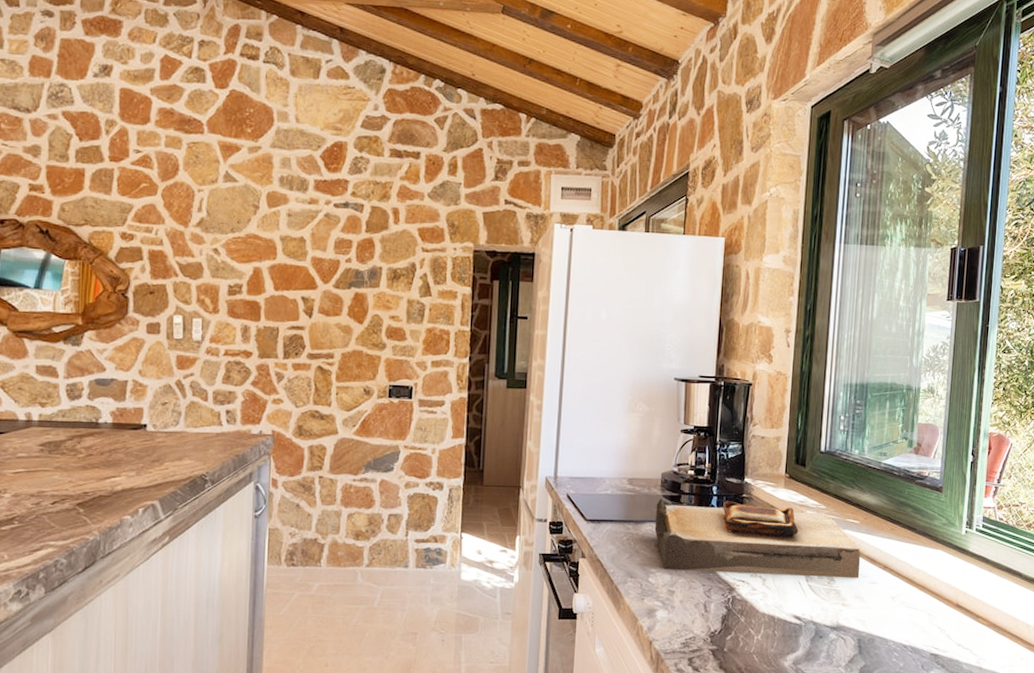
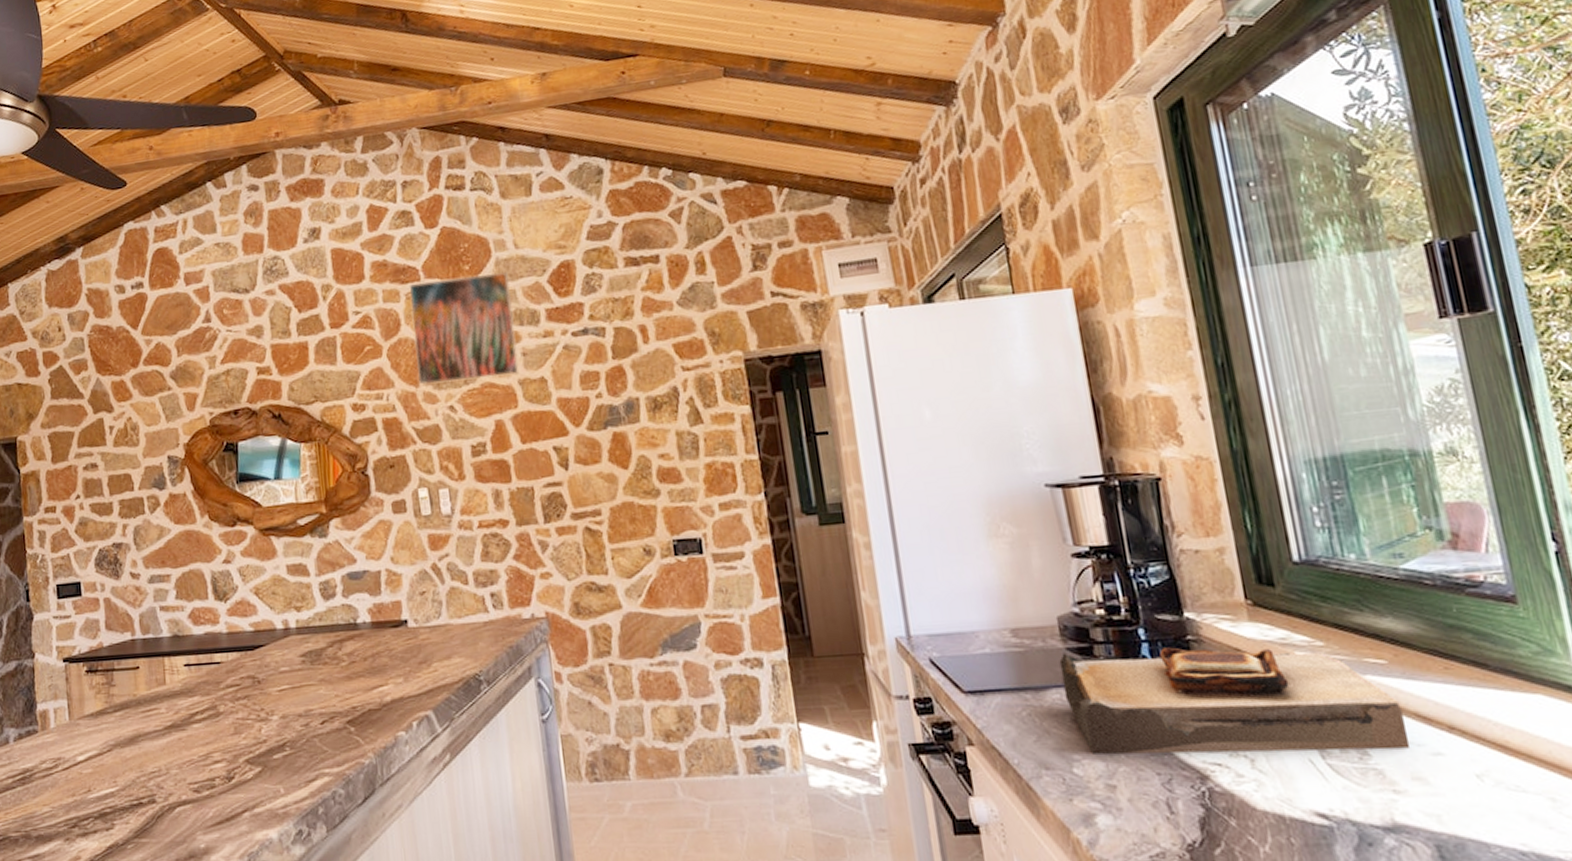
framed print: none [188,134,286,231] -> present [409,272,520,385]

